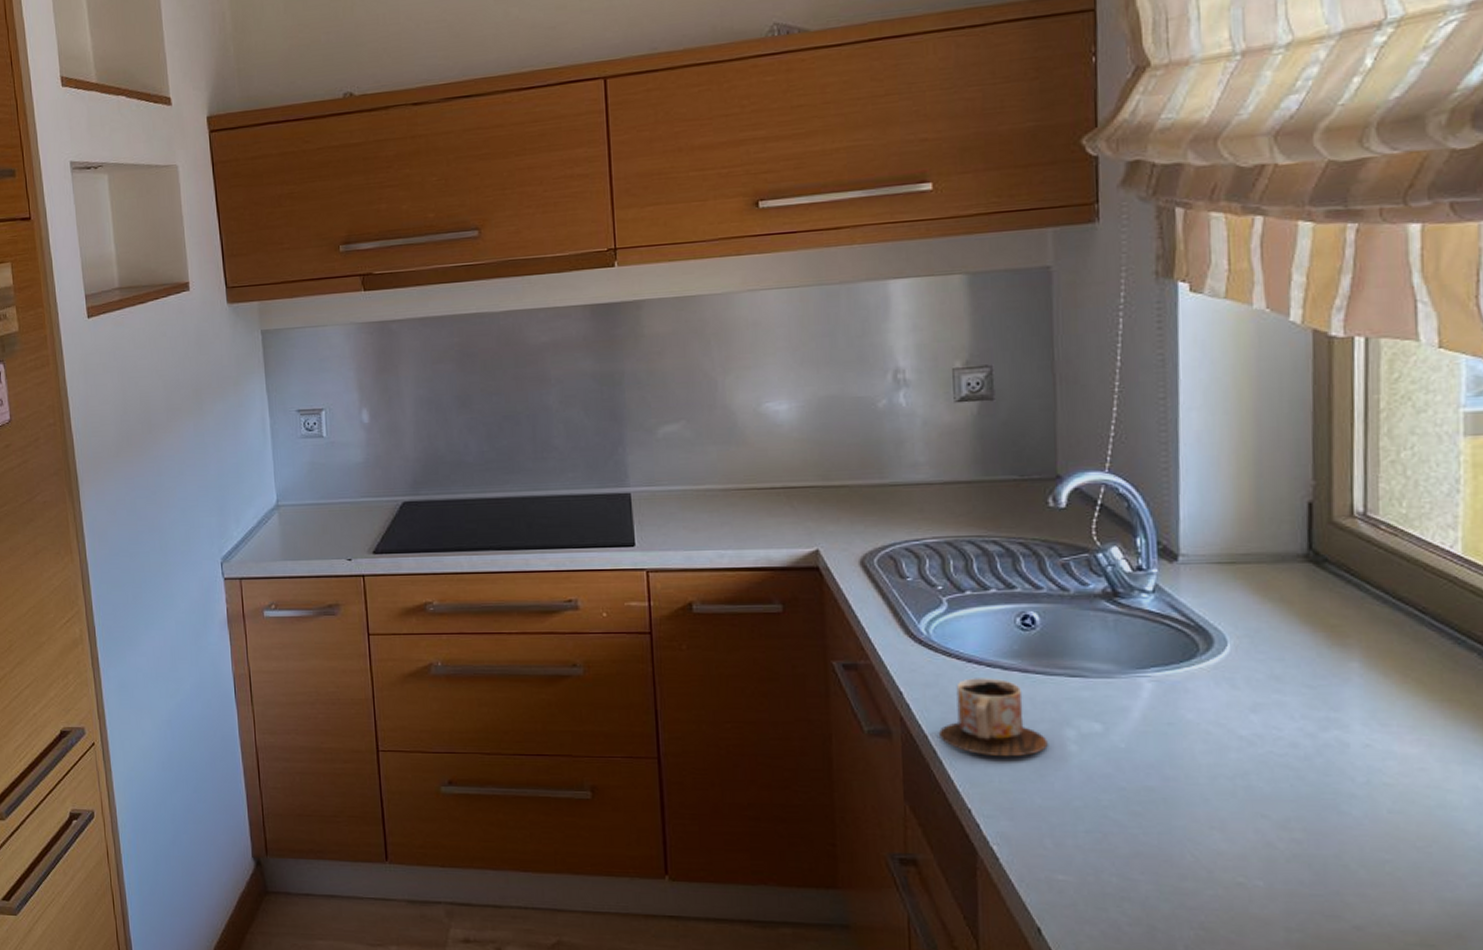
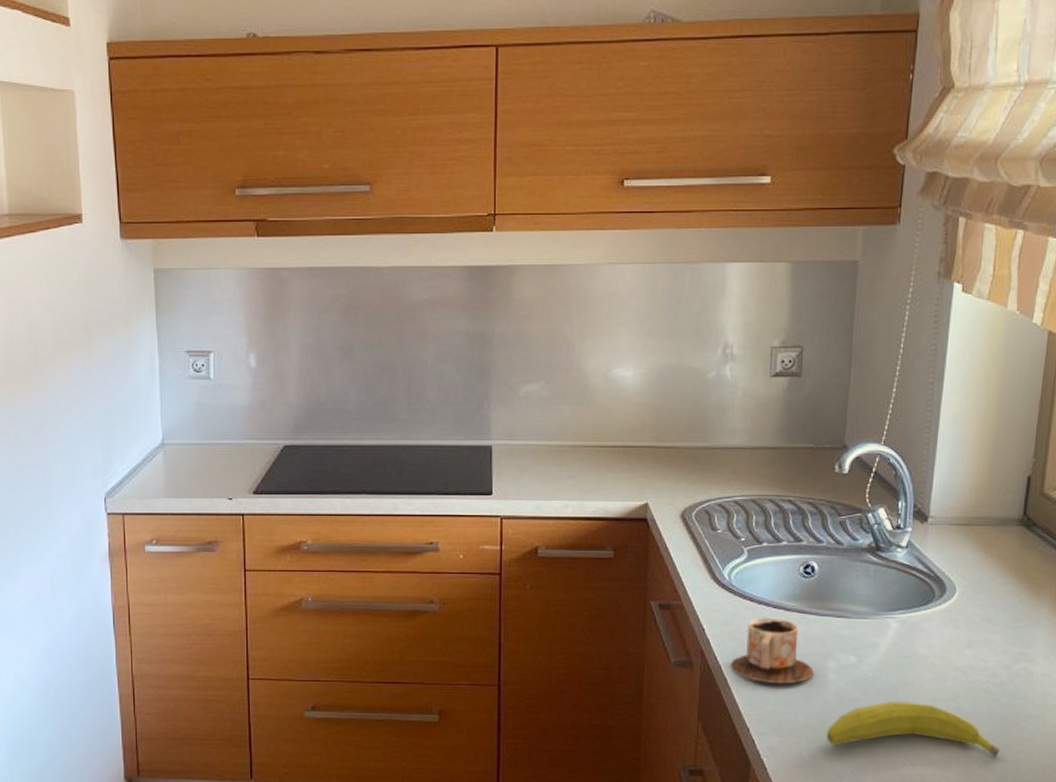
fruit: none [1073,779,1315,851] -> present [827,702,1000,759]

